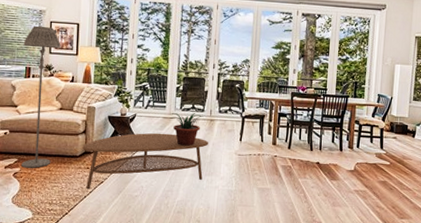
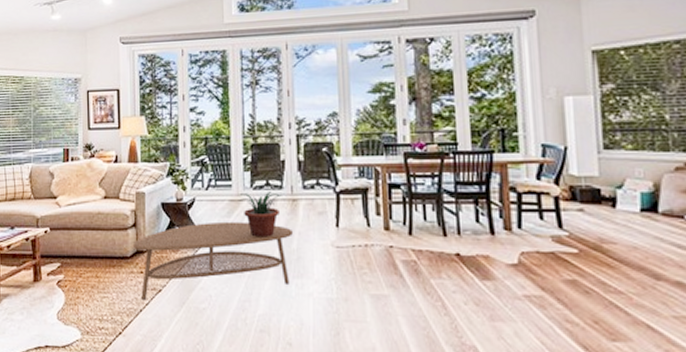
floor lamp: present [21,25,61,168] -> none [59,97,101,275]

